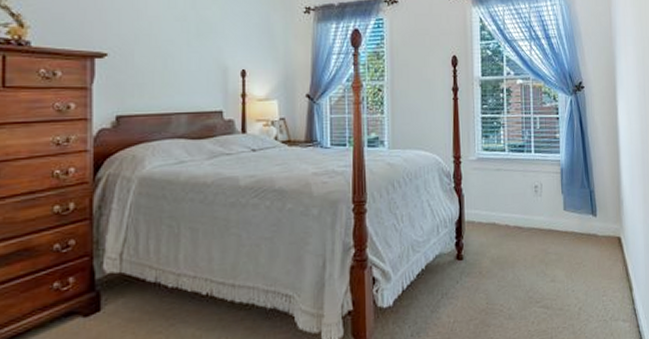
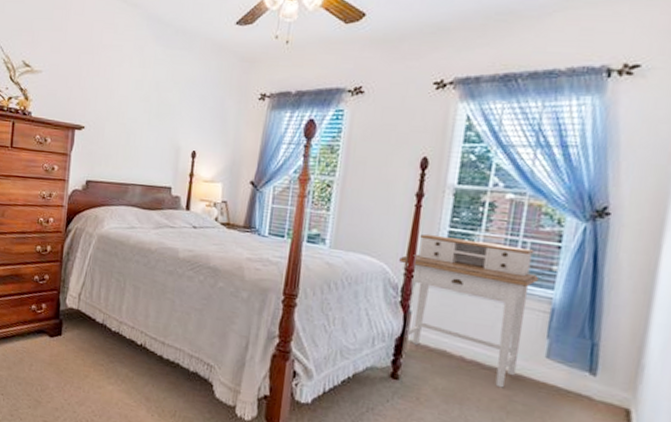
desk: none [448,122,549,245] -> present [399,233,540,388]

